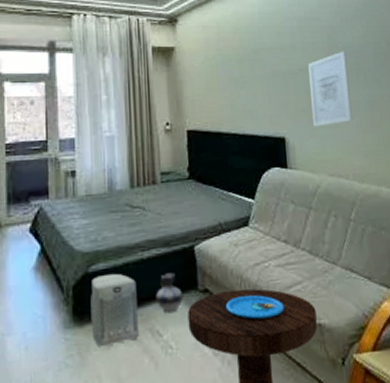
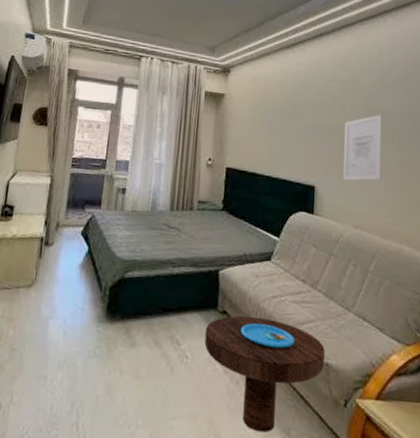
speaker: present [90,273,139,348] -> none [120,281,164,345]
ceramic jug: present [156,273,184,314] -> none [179,290,204,327]

